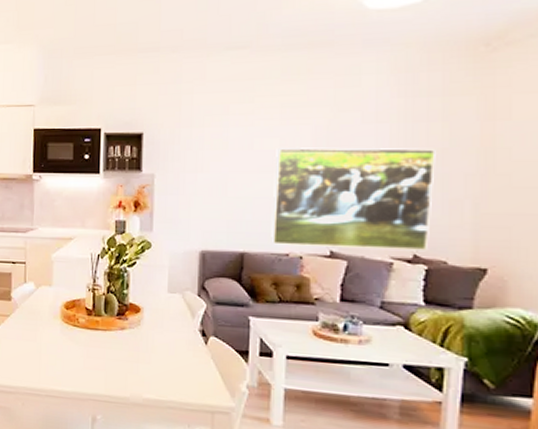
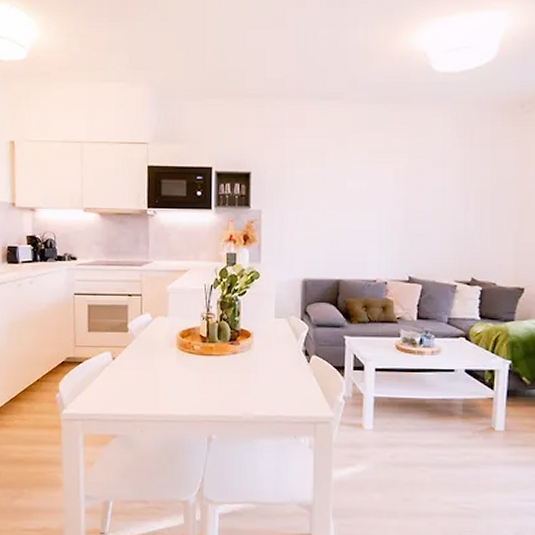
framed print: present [271,147,436,250] -> none [362,188,487,274]

